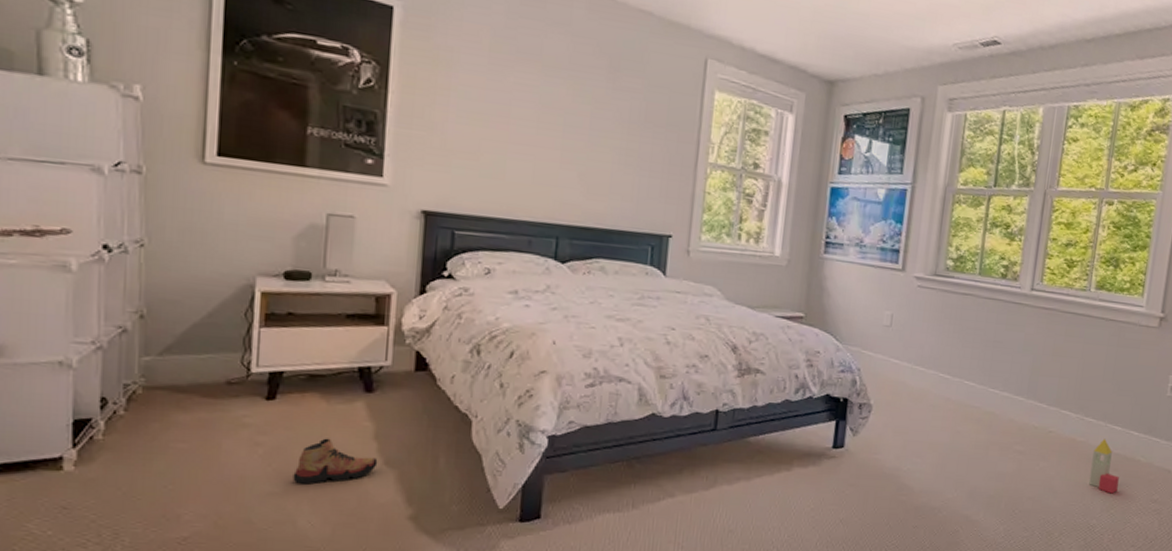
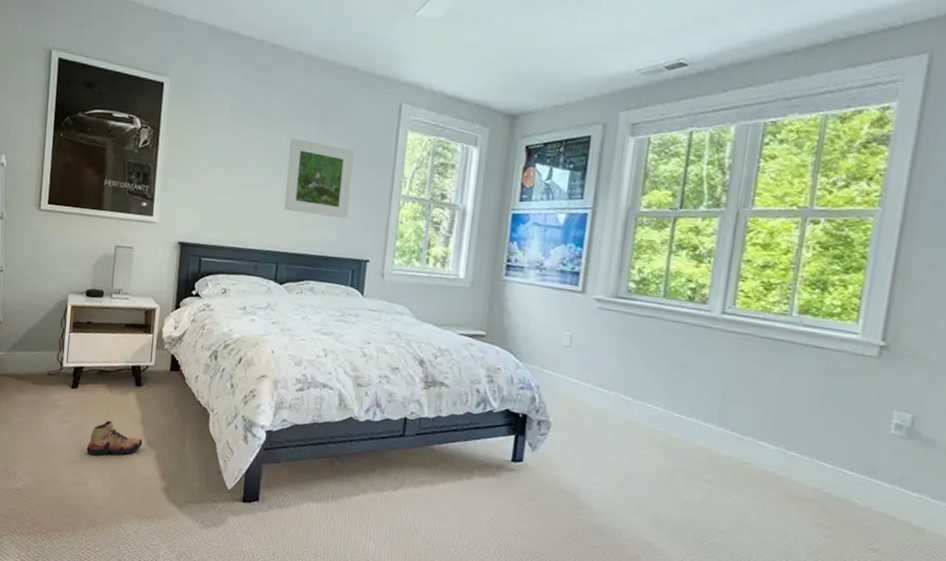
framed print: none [564,89,652,188] -> present [284,138,354,219]
toy house: present [1089,438,1119,494] -> none [791,475,829,537]

